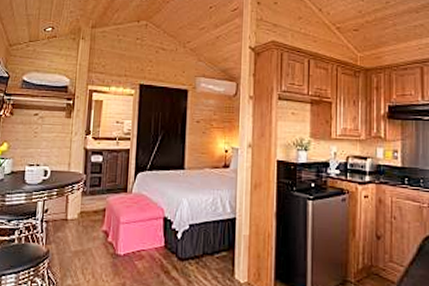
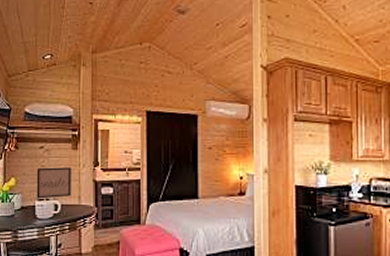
wall art: none [27,134,64,165] -> present [36,167,71,199]

